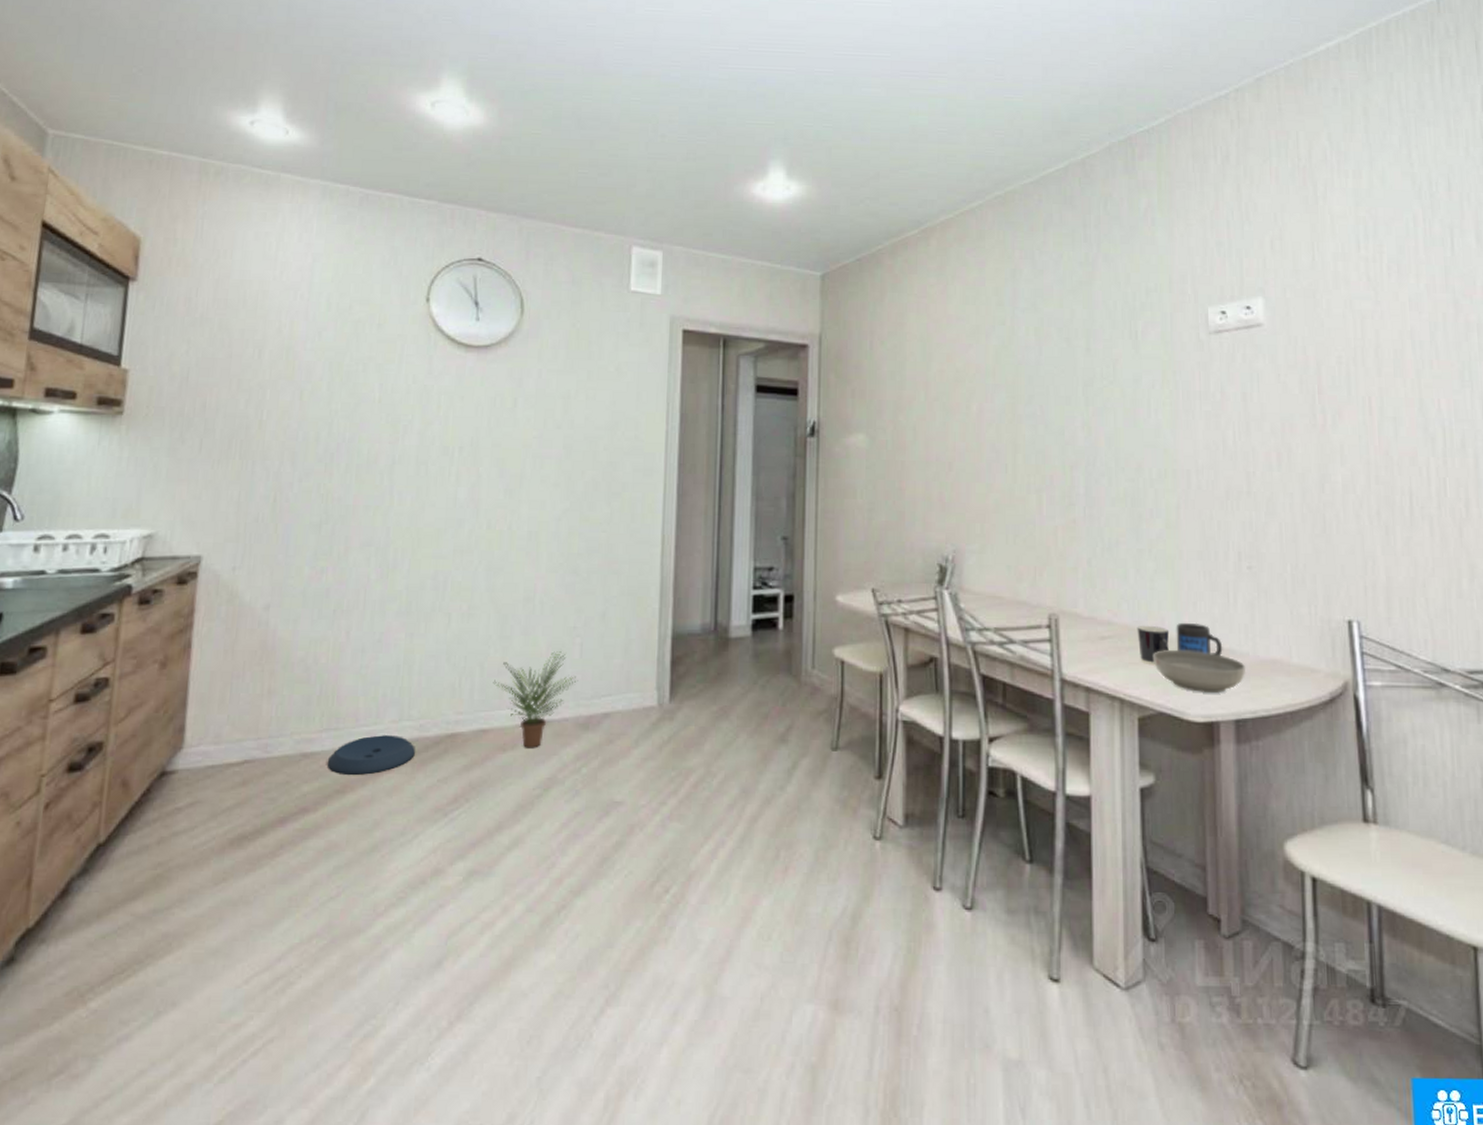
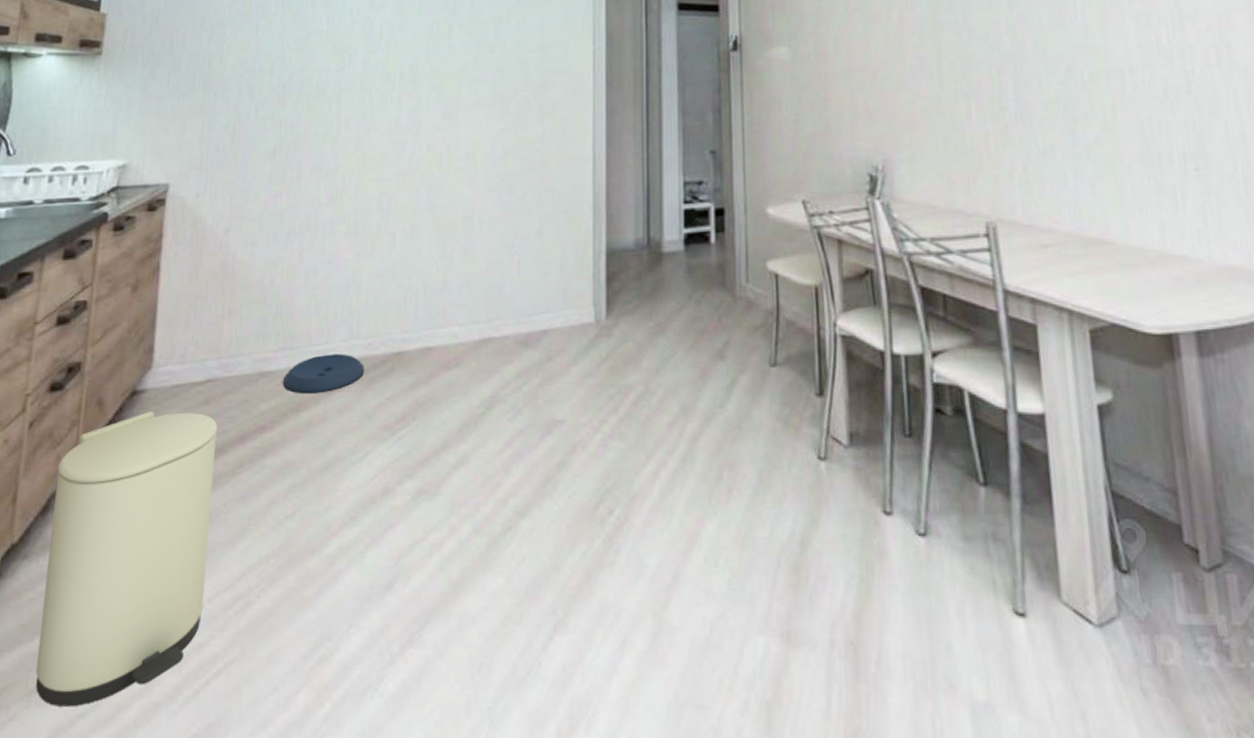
pedal bin: none [56,793,256,1089] -> present [35,412,218,707]
potted plant: present [494,651,578,748] -> none [437,269,517,366]
mug: present [1137,625,1170,666] -> none [1080,232,1117,274]
bowl: present [1152,649,1246,693] -> none [1099,257,1203,302]
mug: present [1176,622,1223,656] -> none [1122,228,1176,263]

